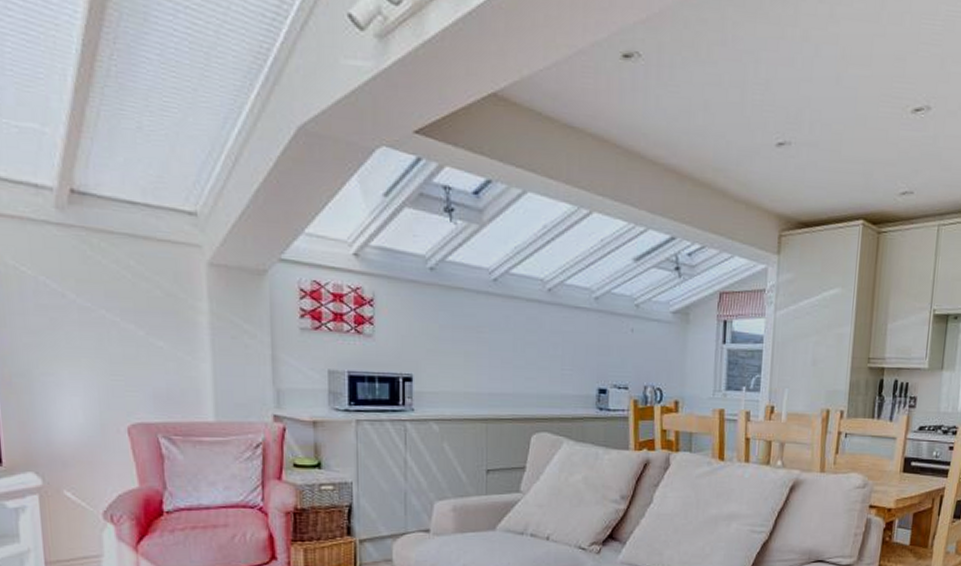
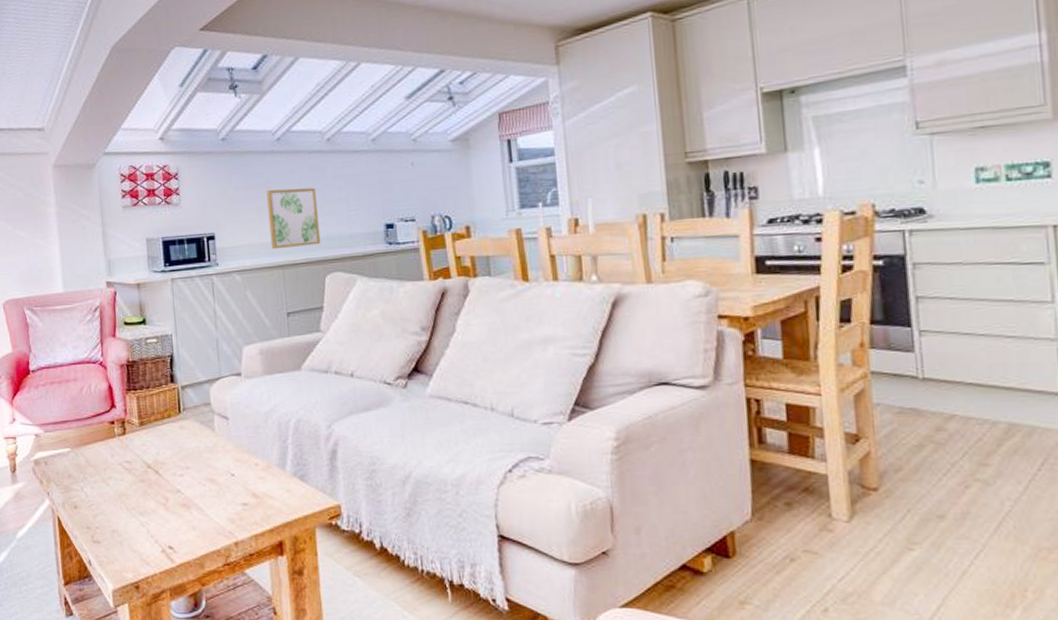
wall art: none [476,335,531,401] -> present [266,187,321,250]

